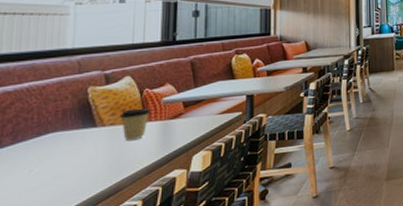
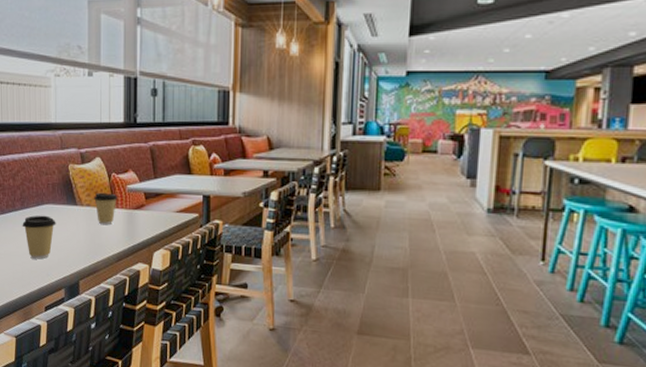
coffee cup: none [11,144,65,198] -> present [22,215,56,260]

